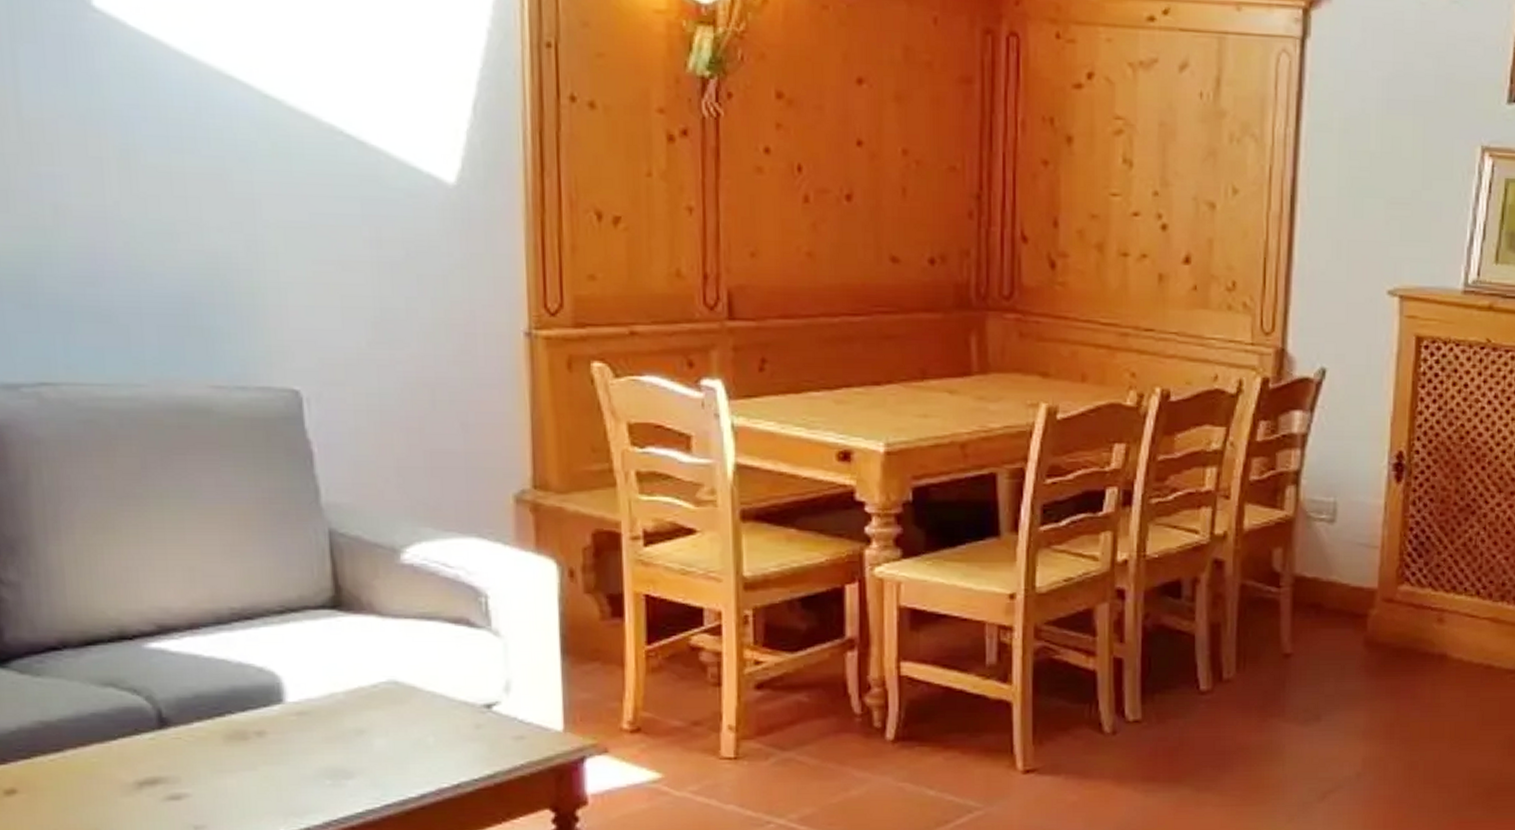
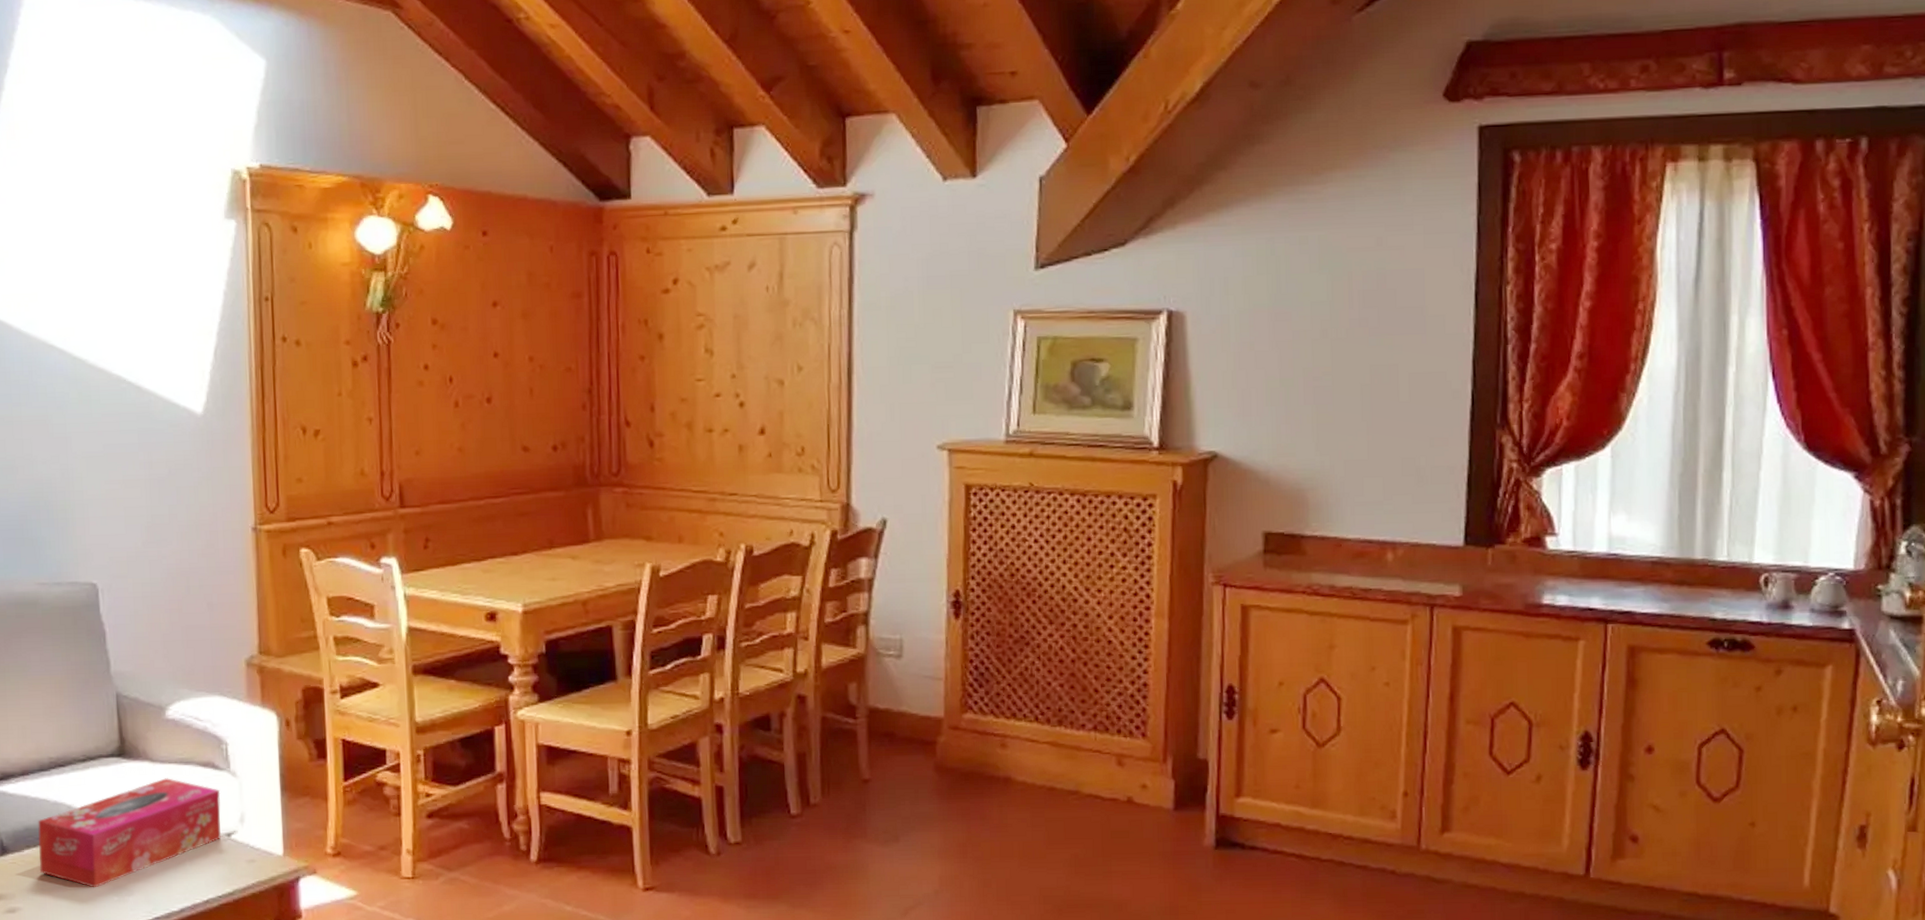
tissue box: none [213,636,479,770] -> present [38,778,222,888]

